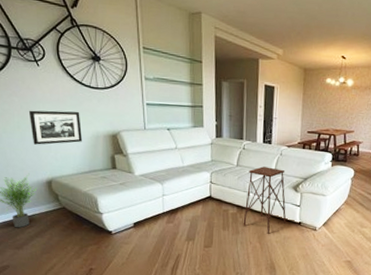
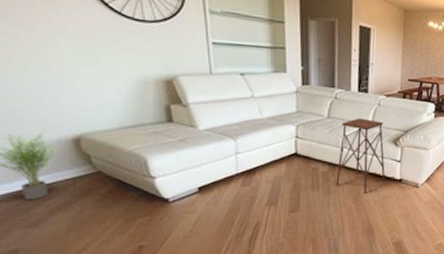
picture frame: present [29,110,82,145] -> none [43,46,124,92]

